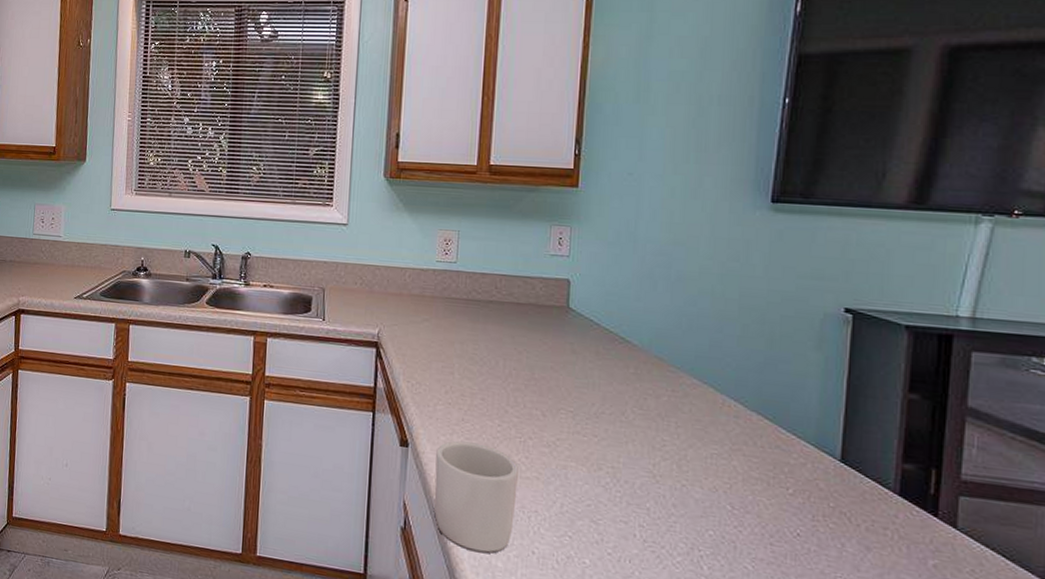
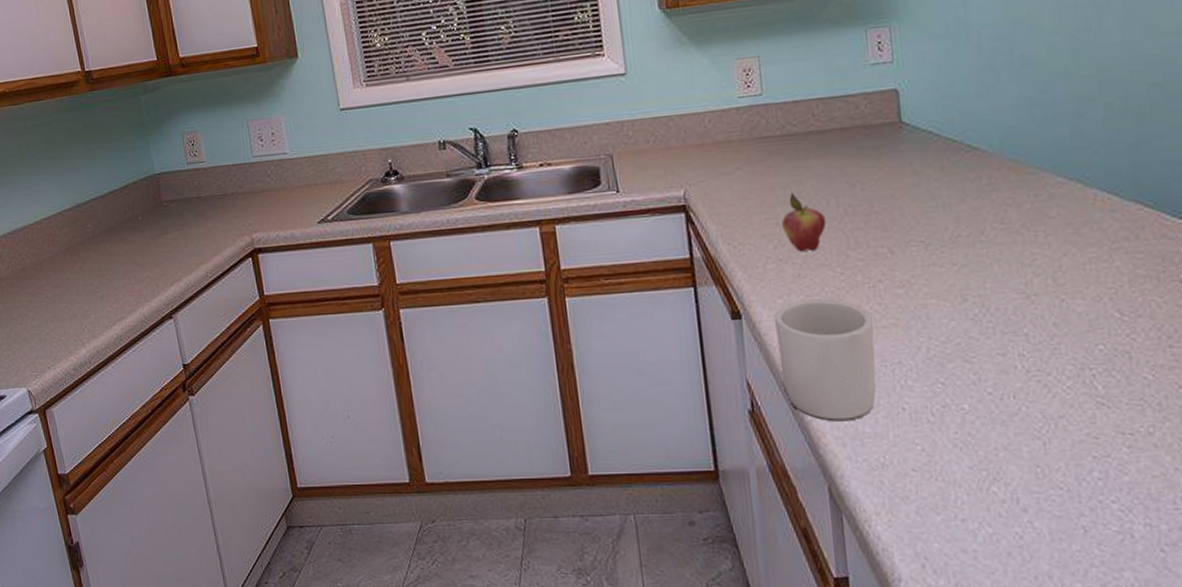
fruit: none [455,348,493,401] -> present [782,192,827,251]

